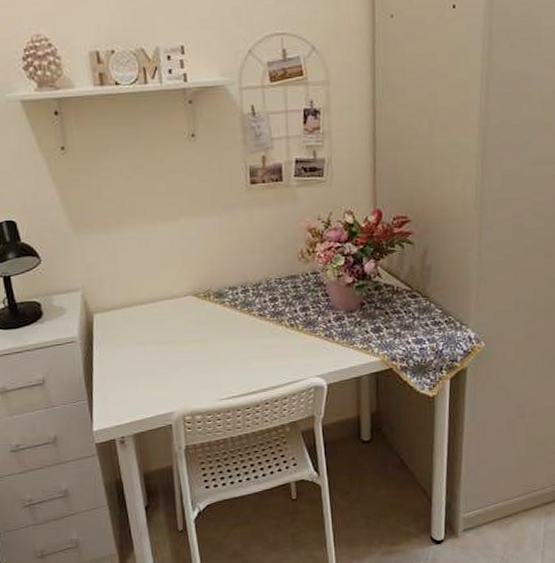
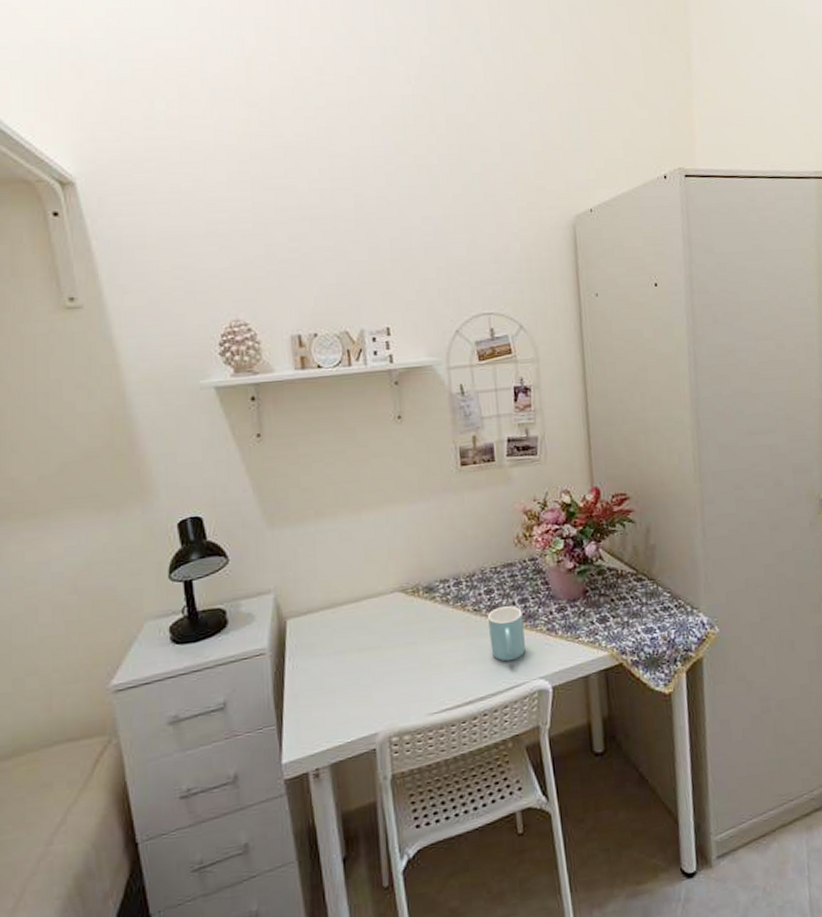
mug: none [272,313,305,361] -> present [488,606,526,662]

